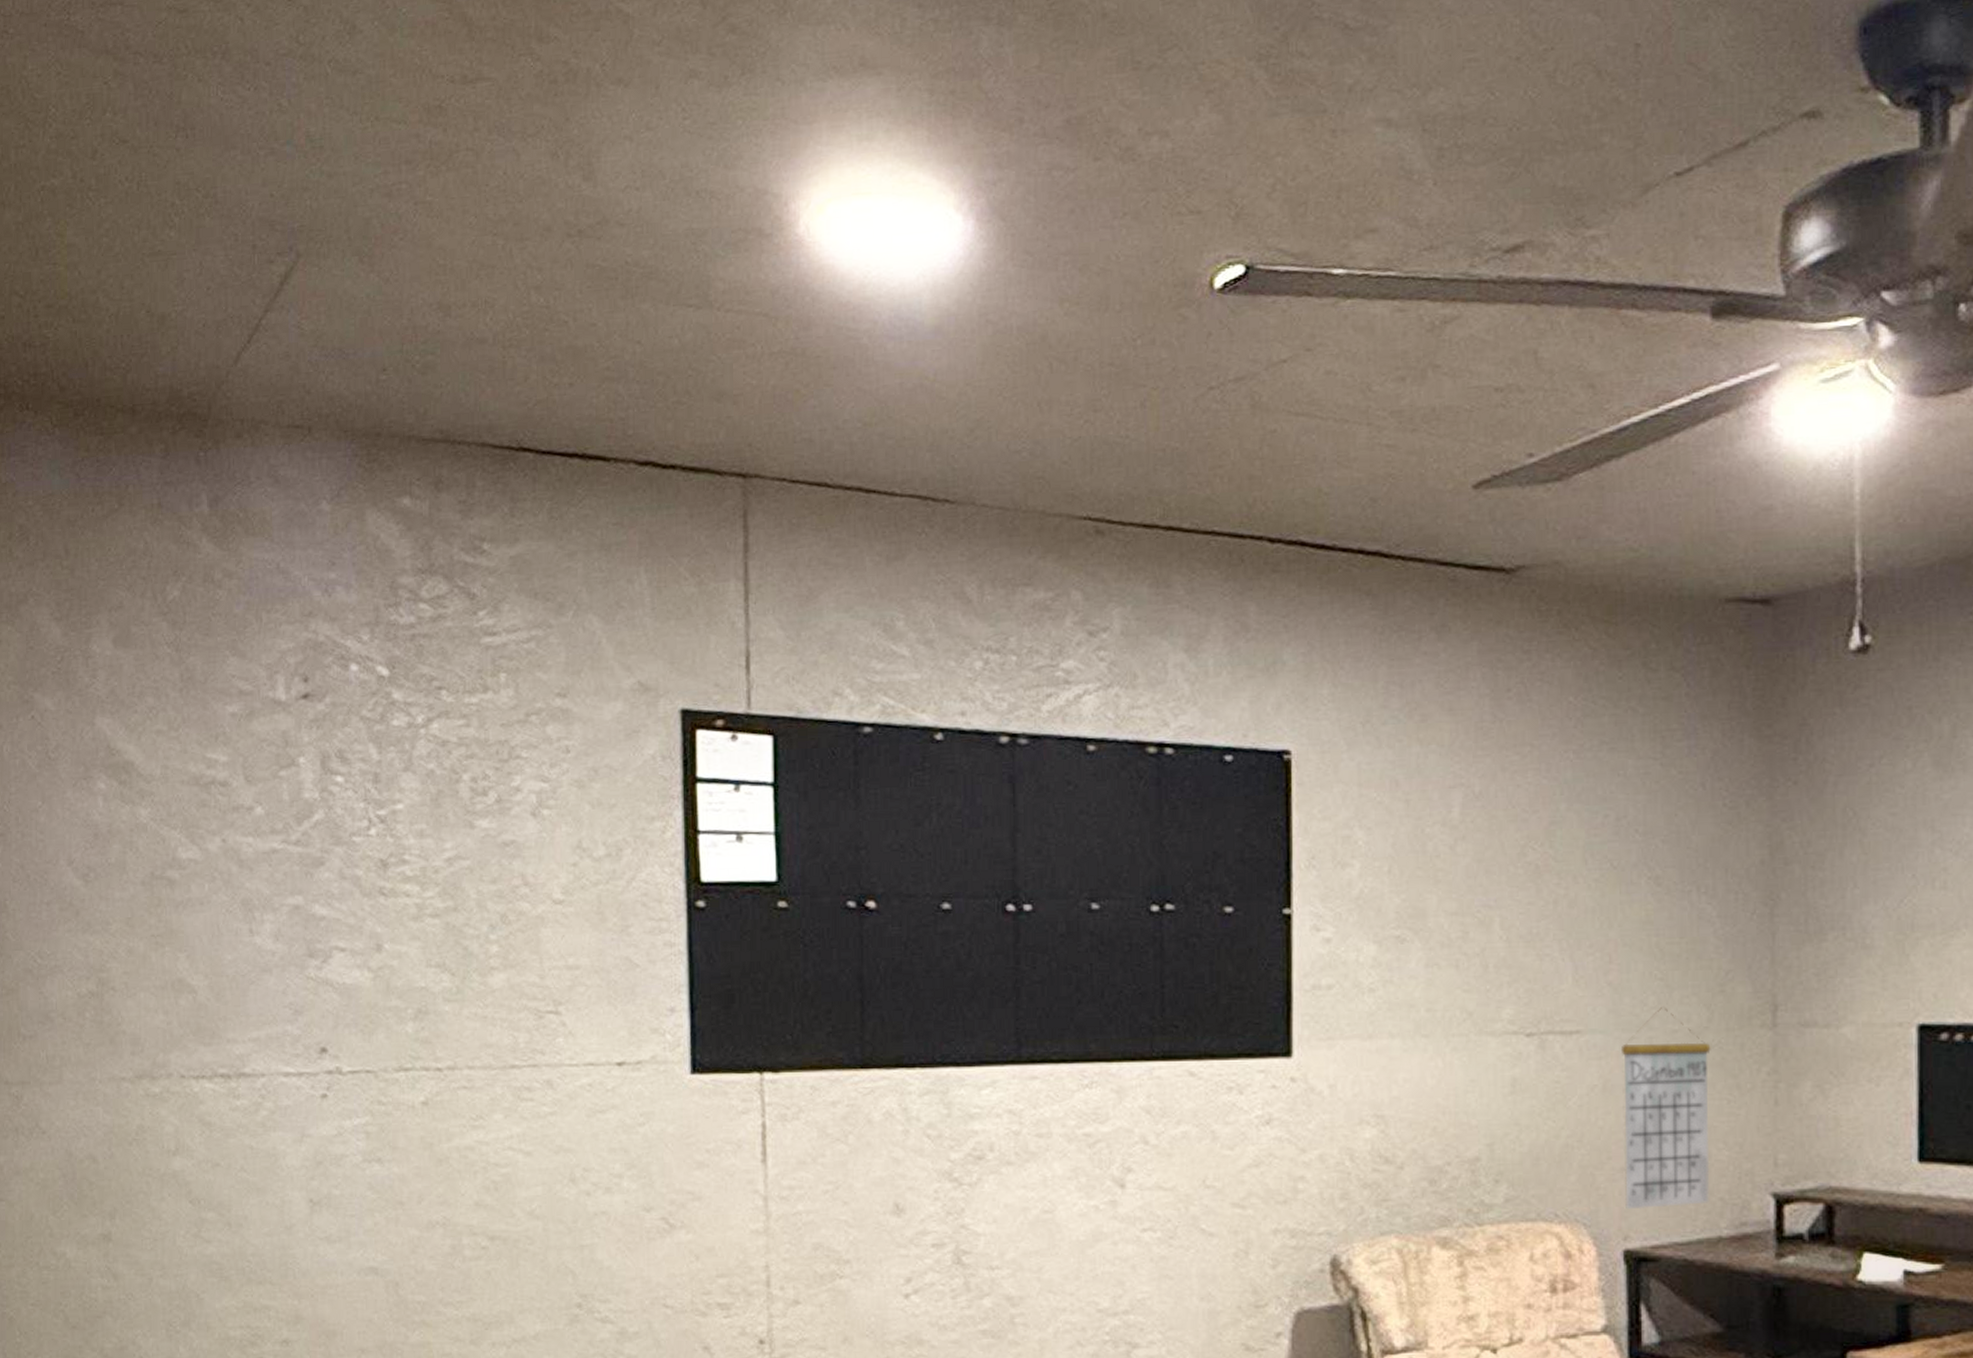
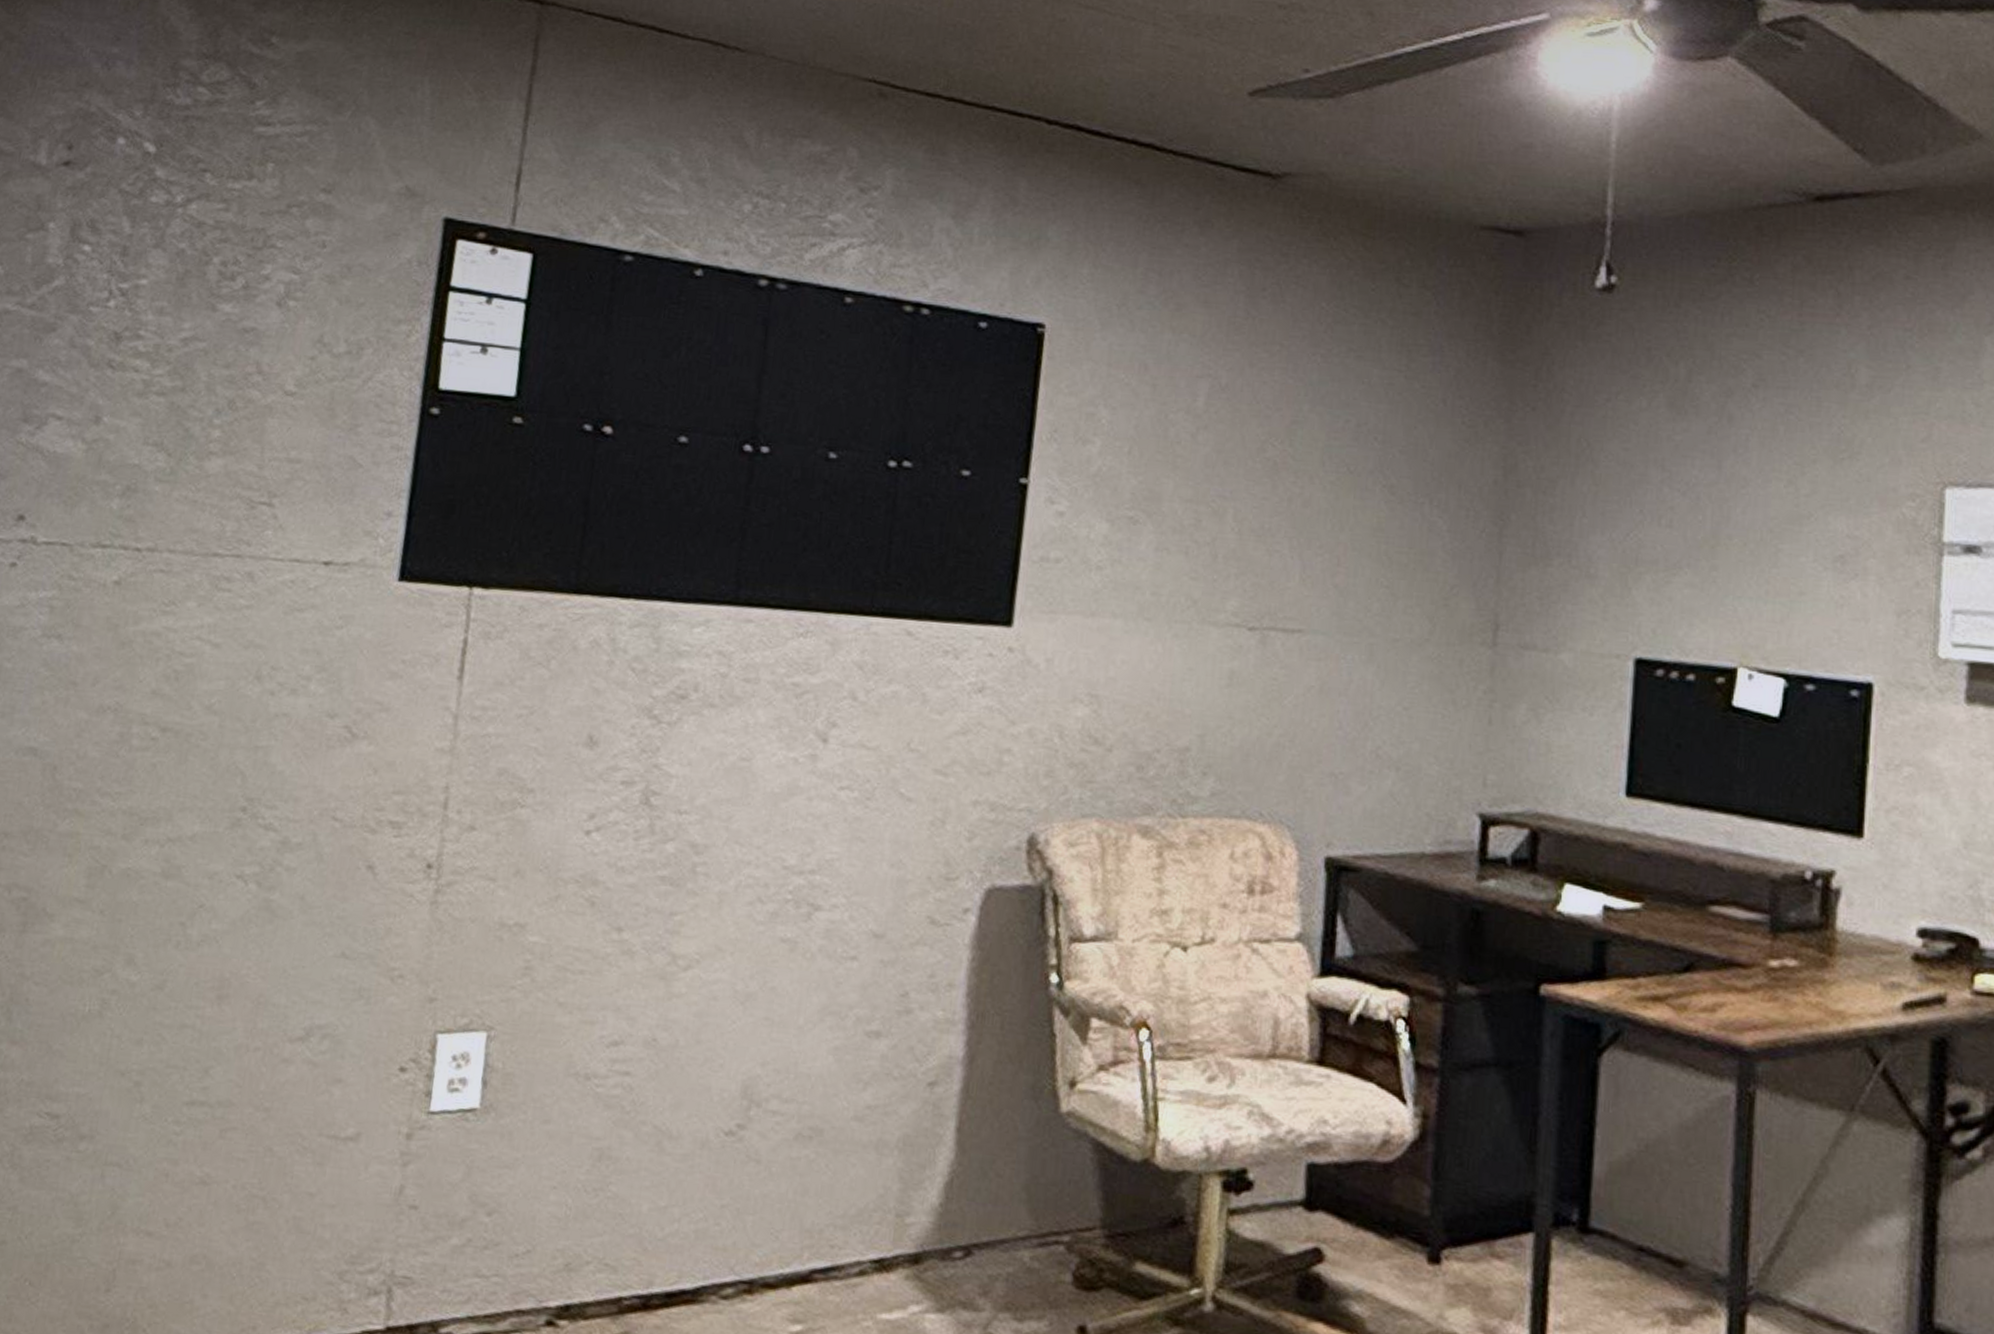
calendar: present [1622,1006,1711,1210] -> none [1331,614,1430,818]

